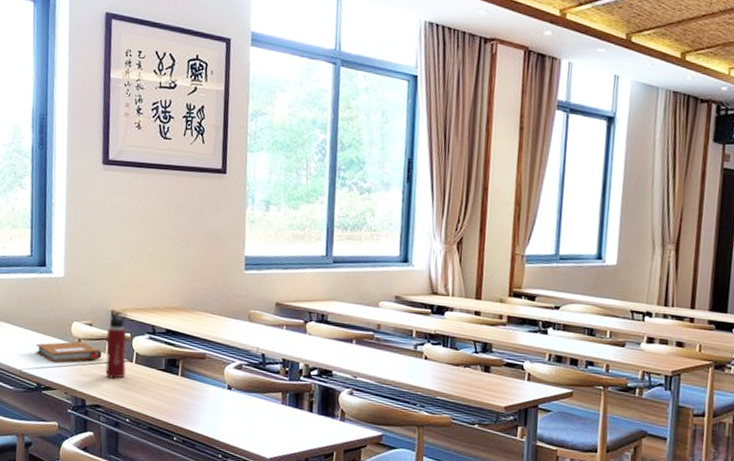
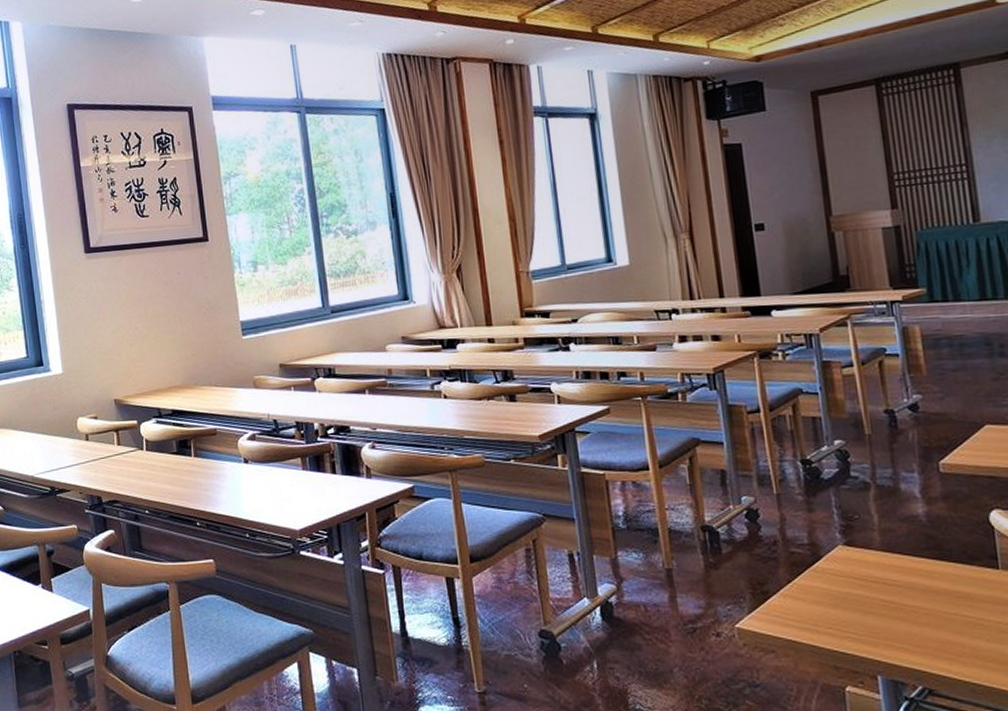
notebook: present [36,341,102,362] -> none [45,437,111,462]
water bottle: present [105,311,127,380] -> none [113,398,138,471]

